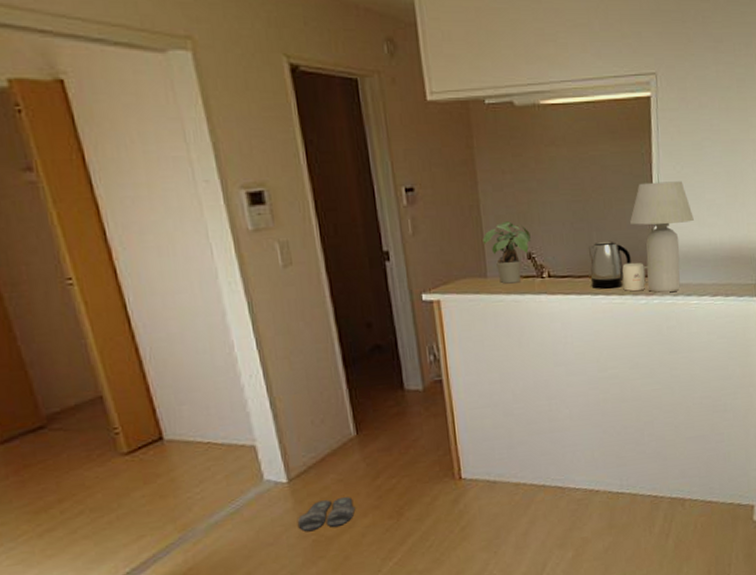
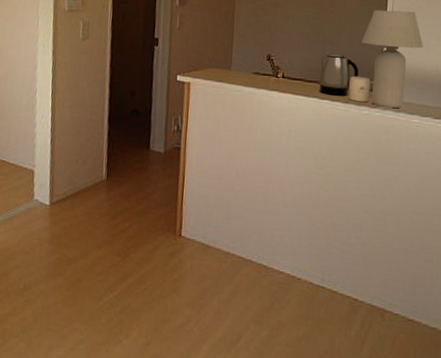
slippers: present [297,497,356,532] -> none [49,226,94,252]
potted plant: present [482,221,531,284] -> none [232,27,272,79]

